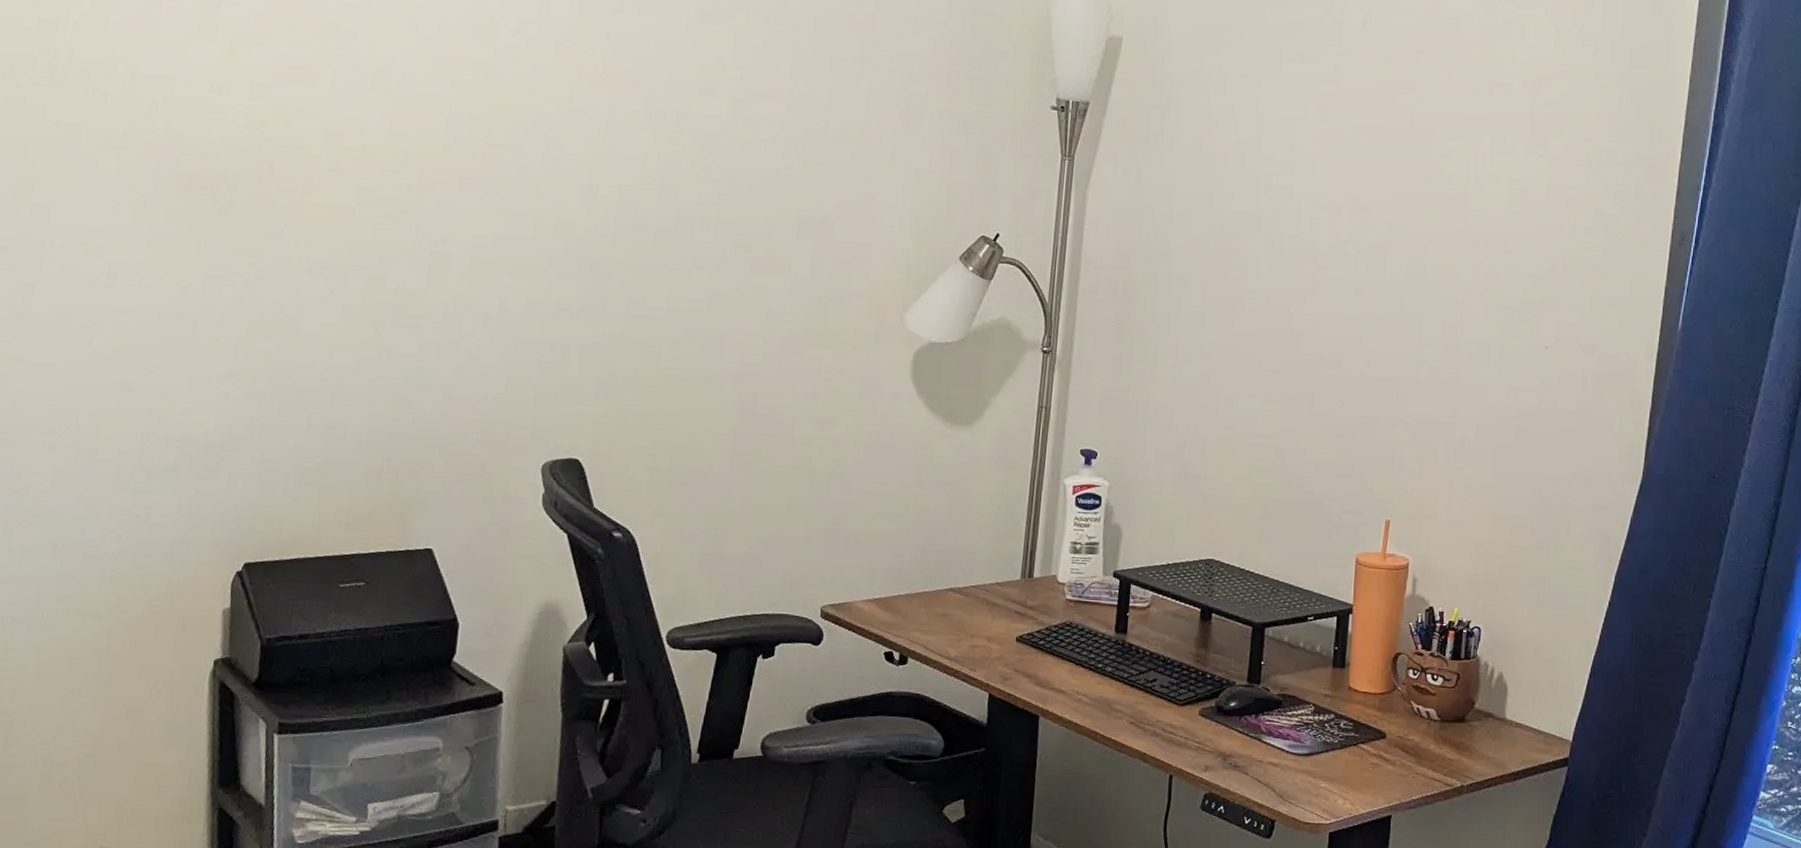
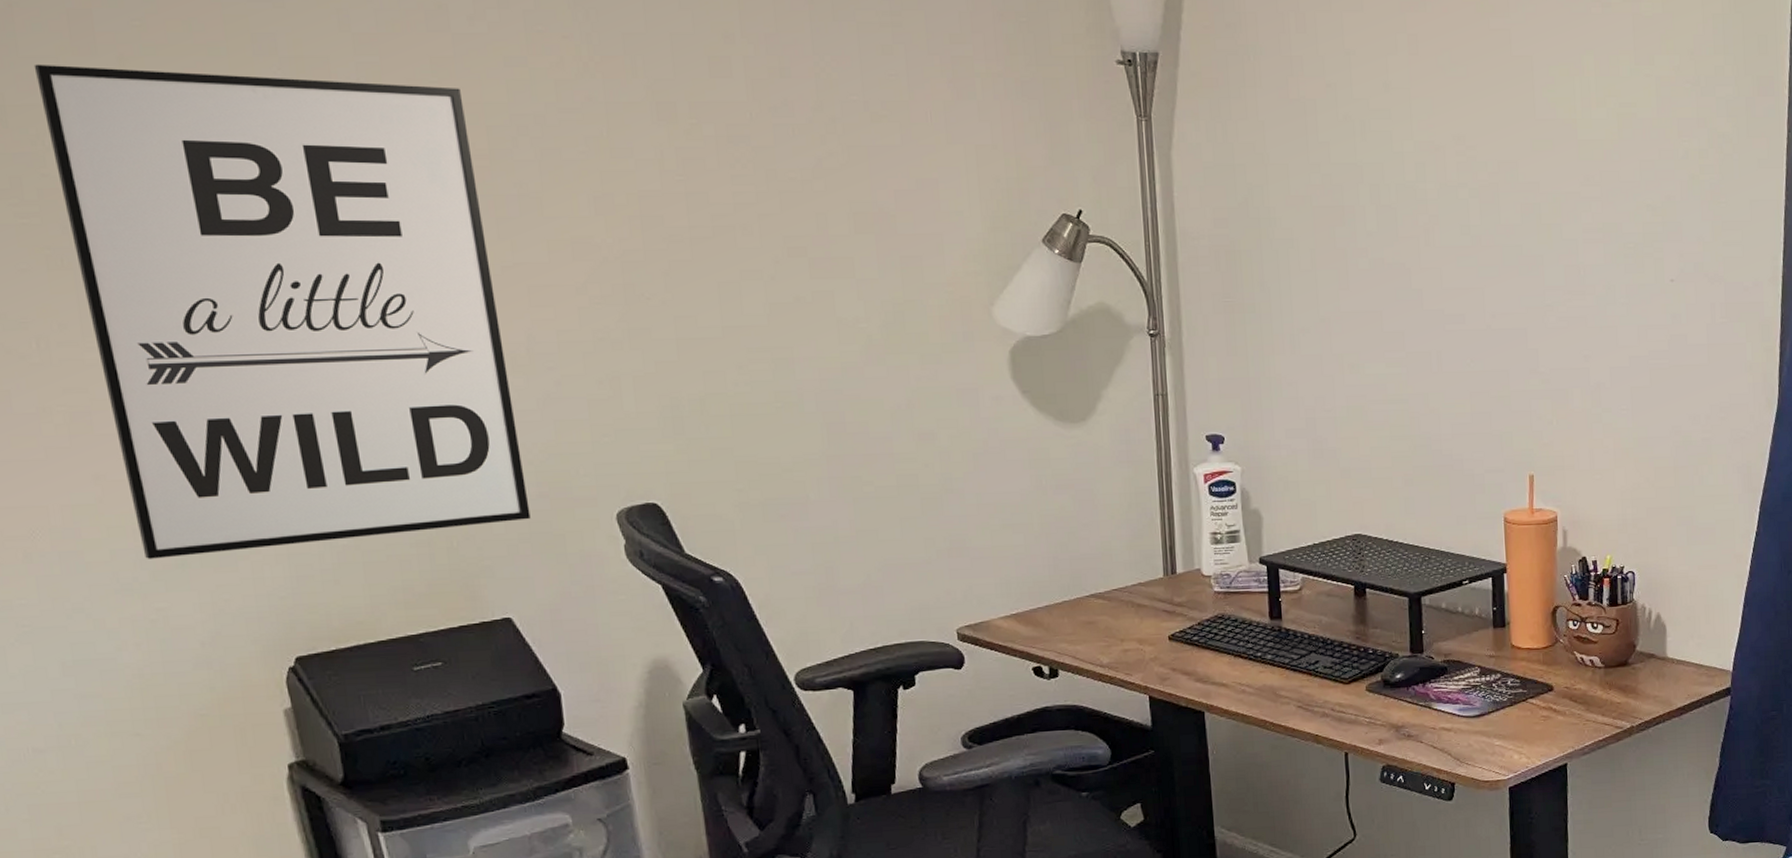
wall art: none [145,43,493,463] -> present [33,64,531,559]

